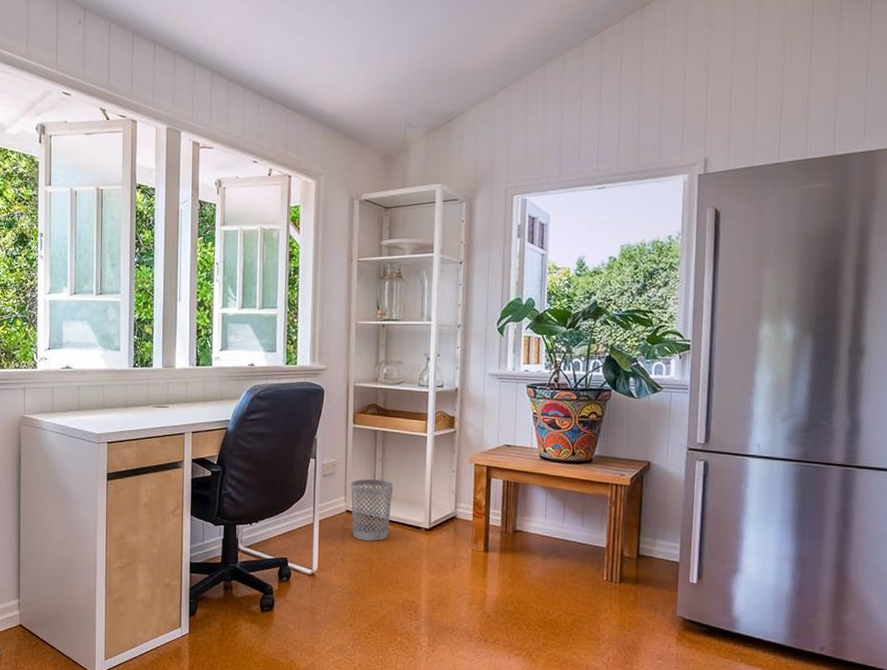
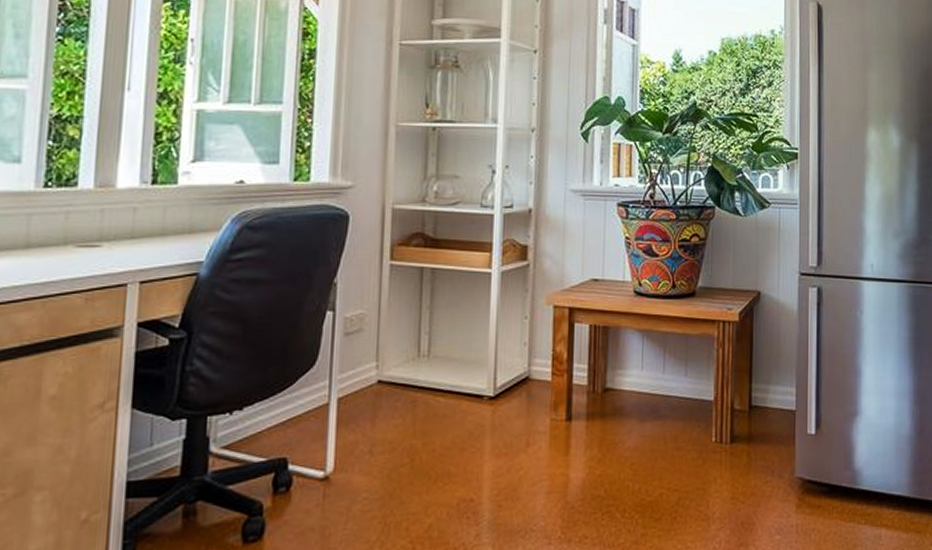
wastebasket: present [350,479,394,541] -> none [384,335,446,421]

